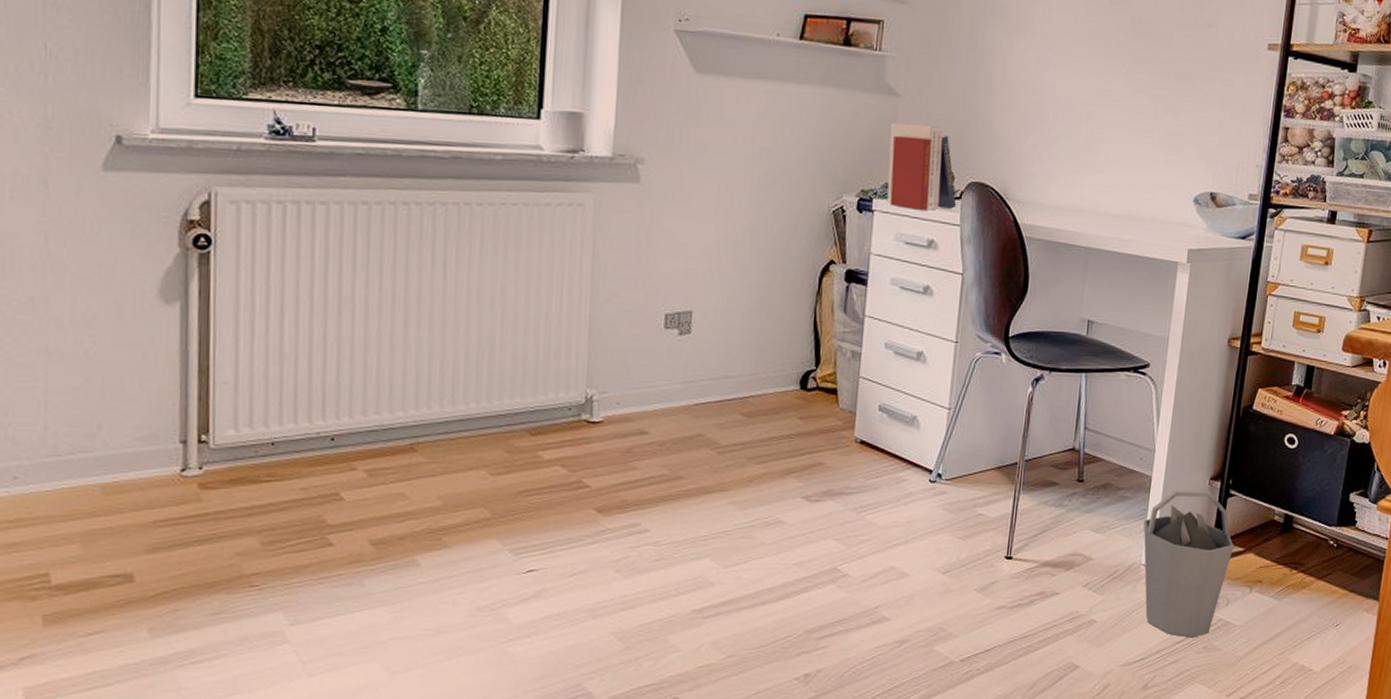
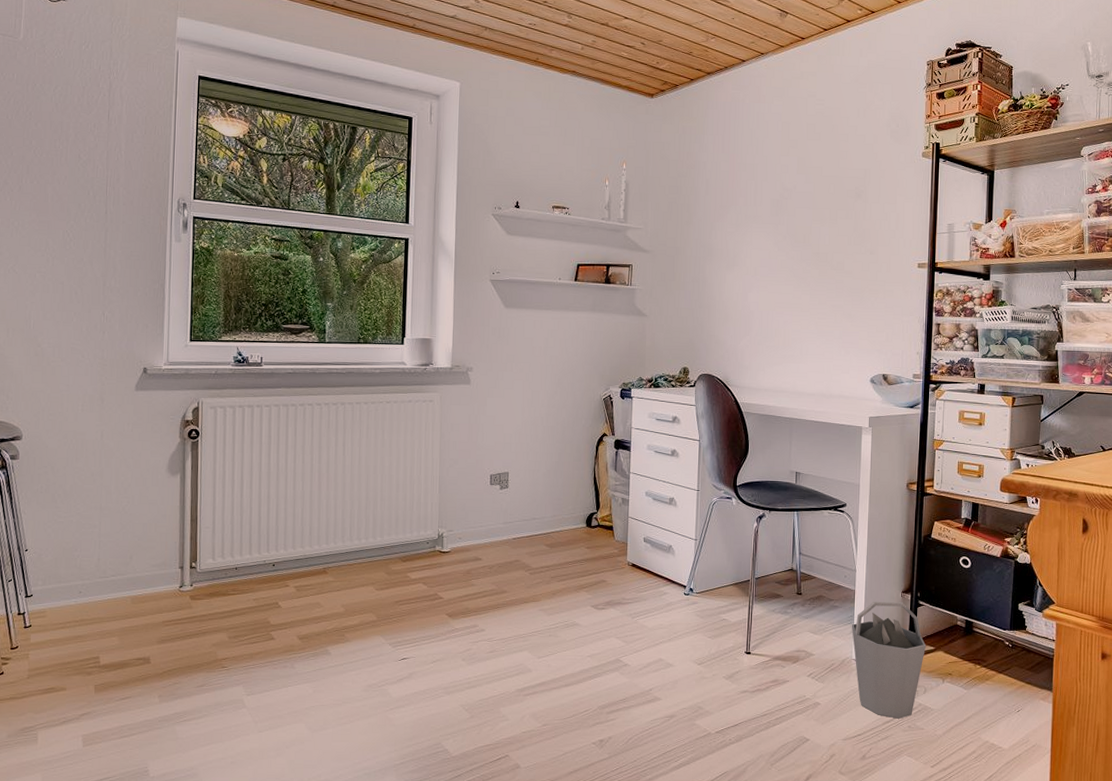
books: present [887,122,957,211] -> none [641,335,692,396]

